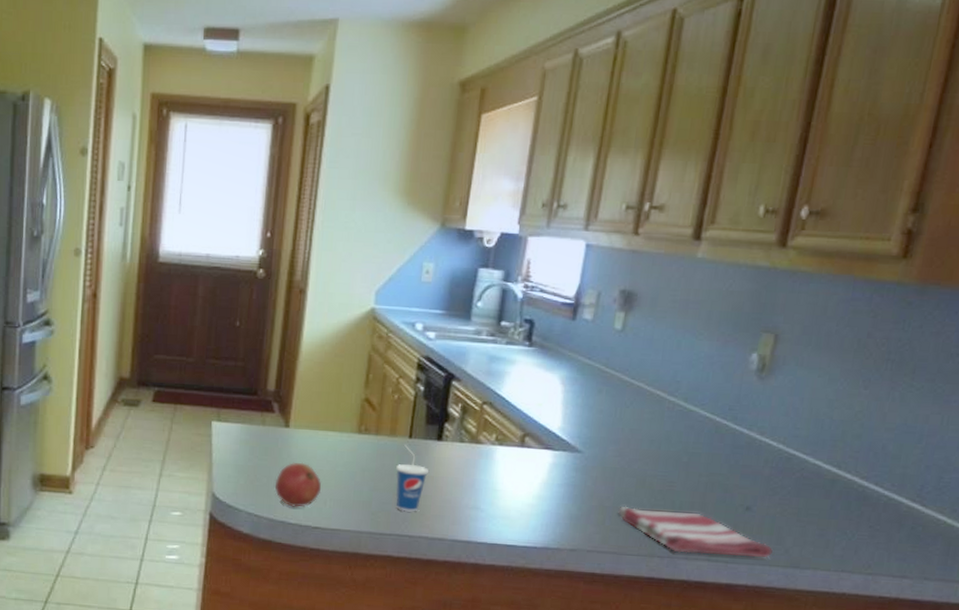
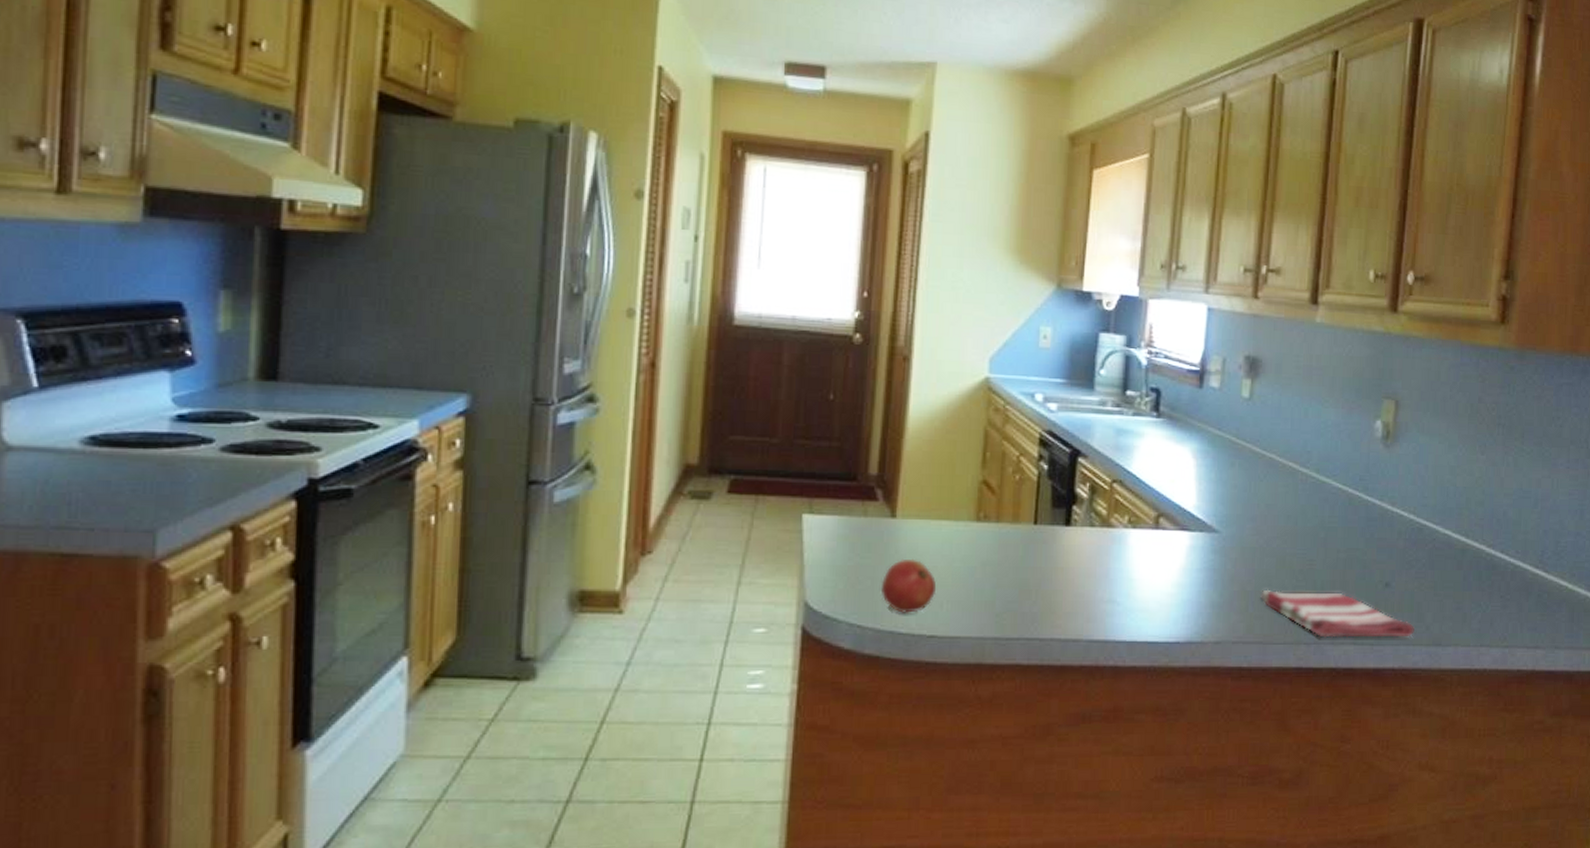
cup: present [395,444,428,512] -> none [1021,531,1057,610]

